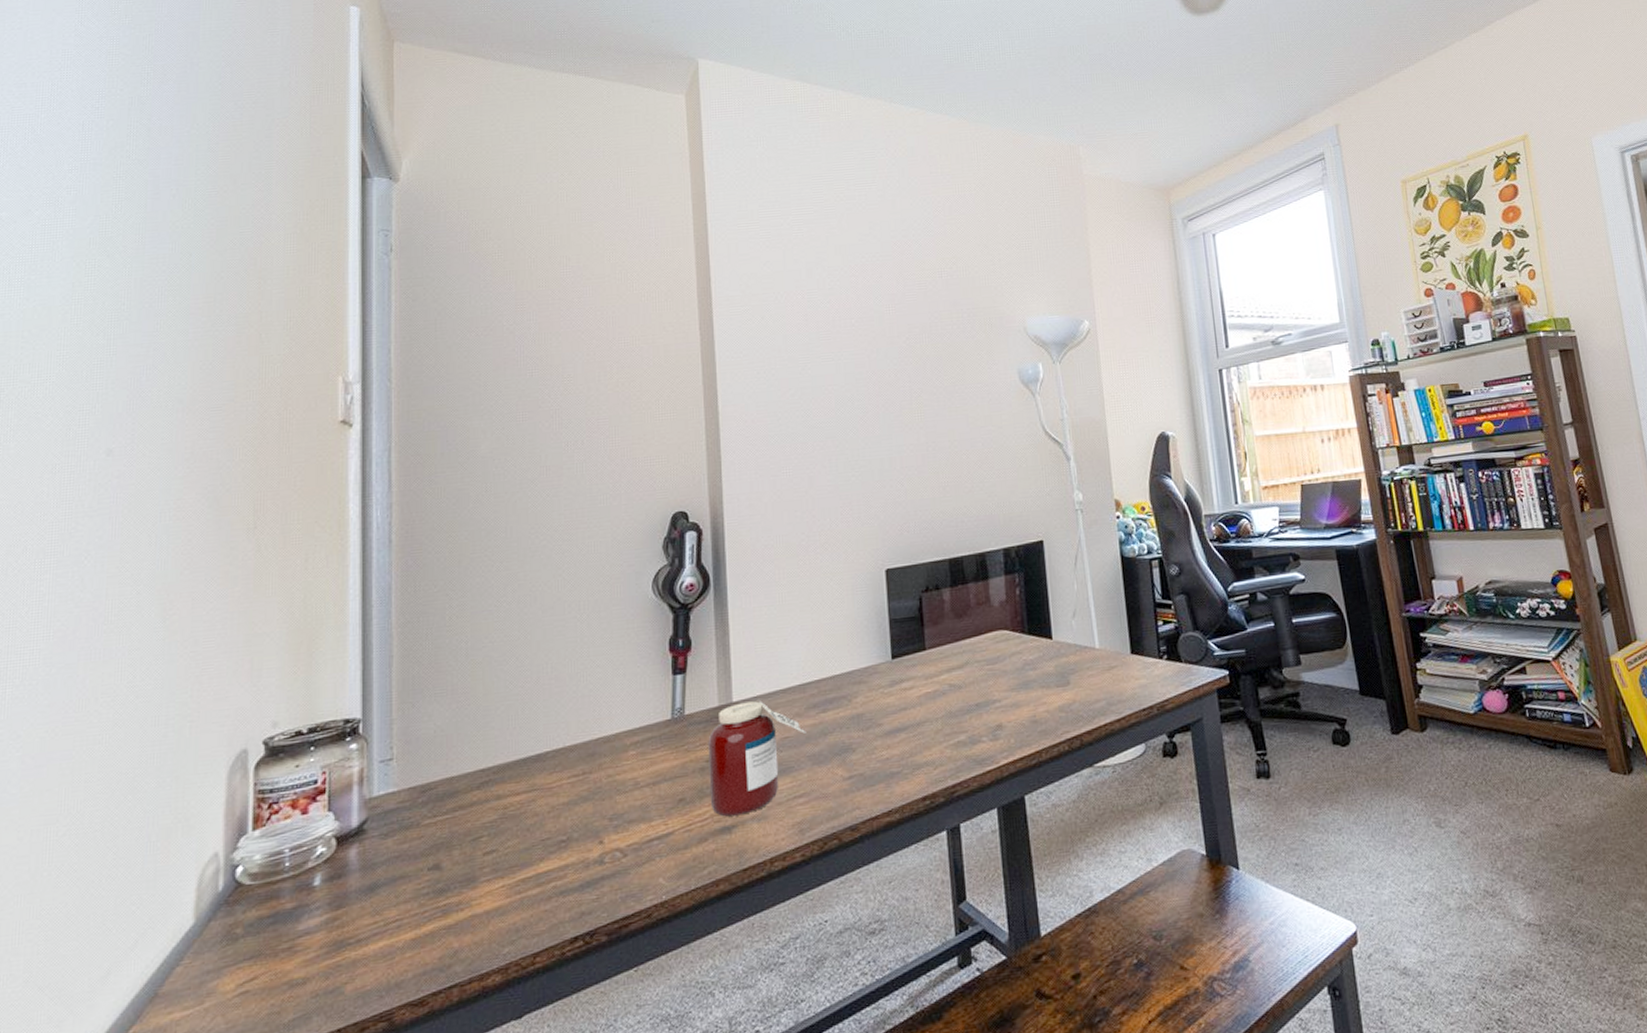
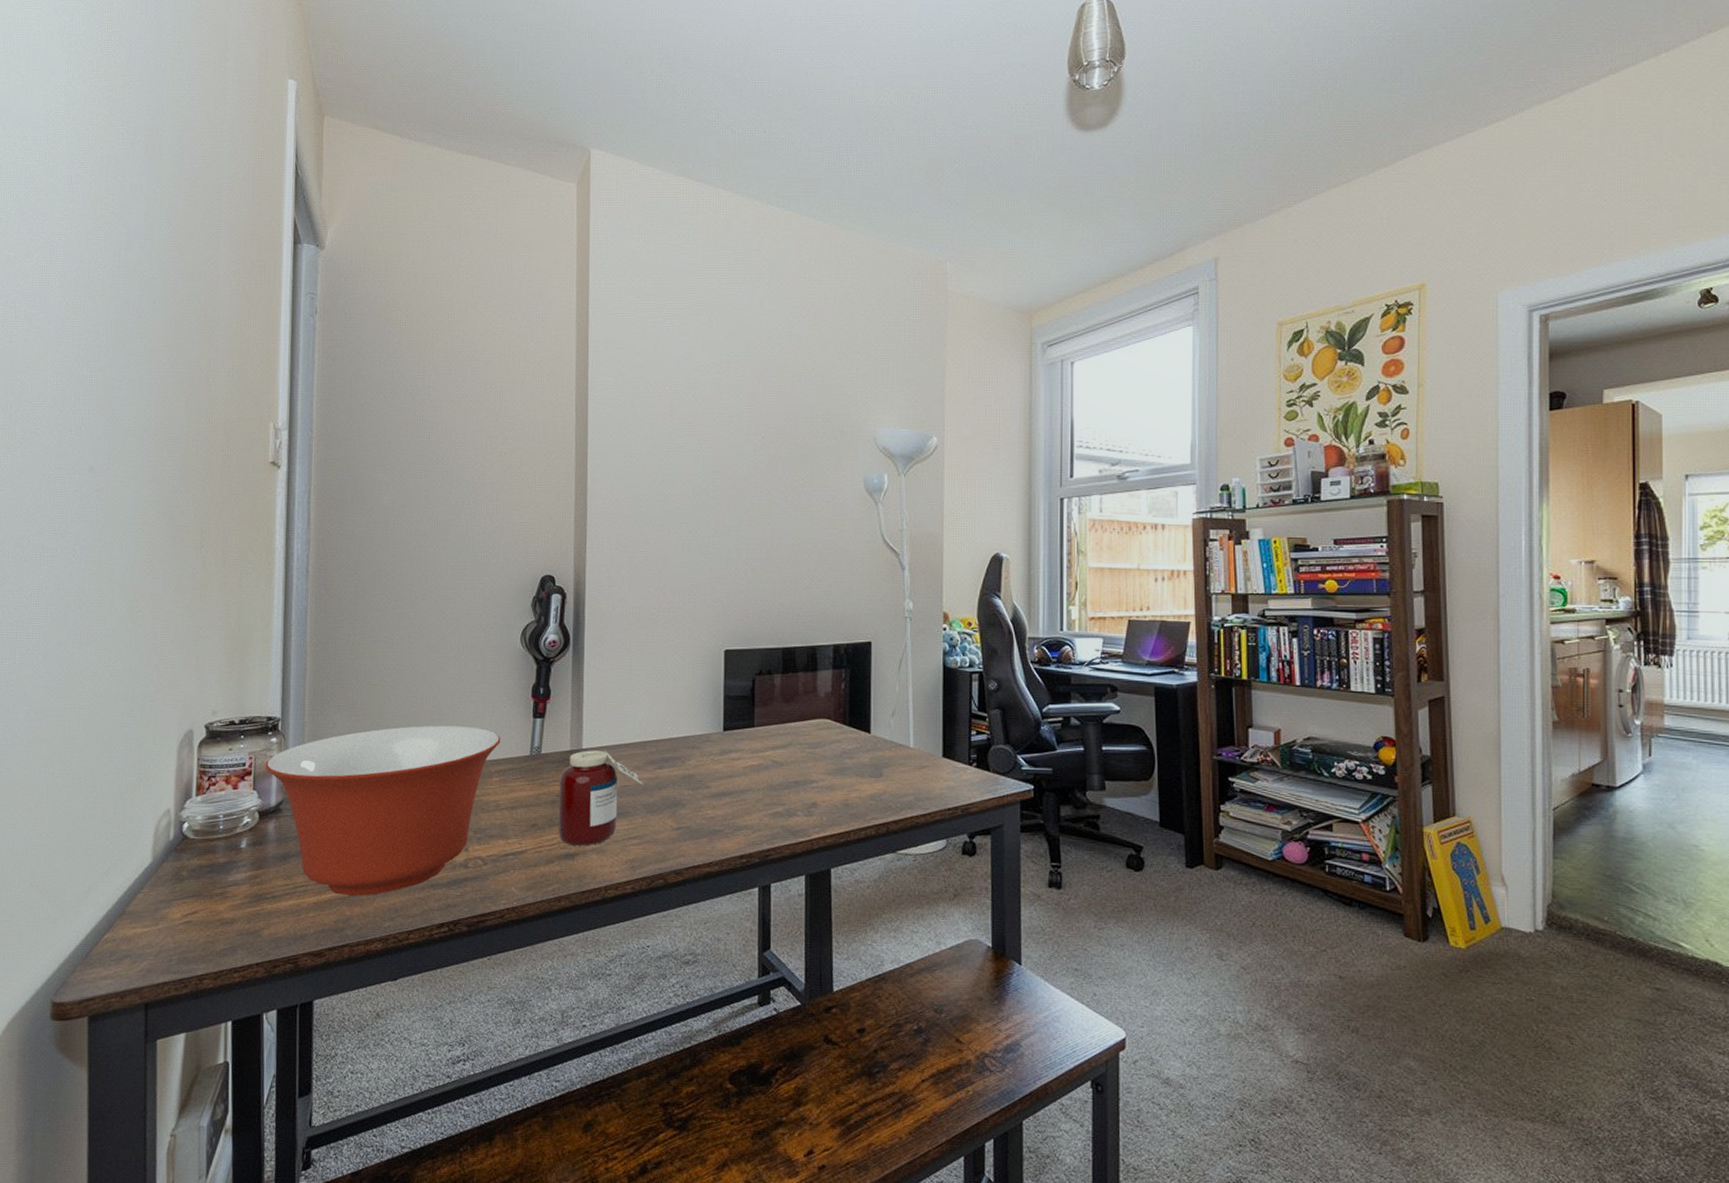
mixing bowl: none [343,695,636,924] -> present [265,725,501,896]

